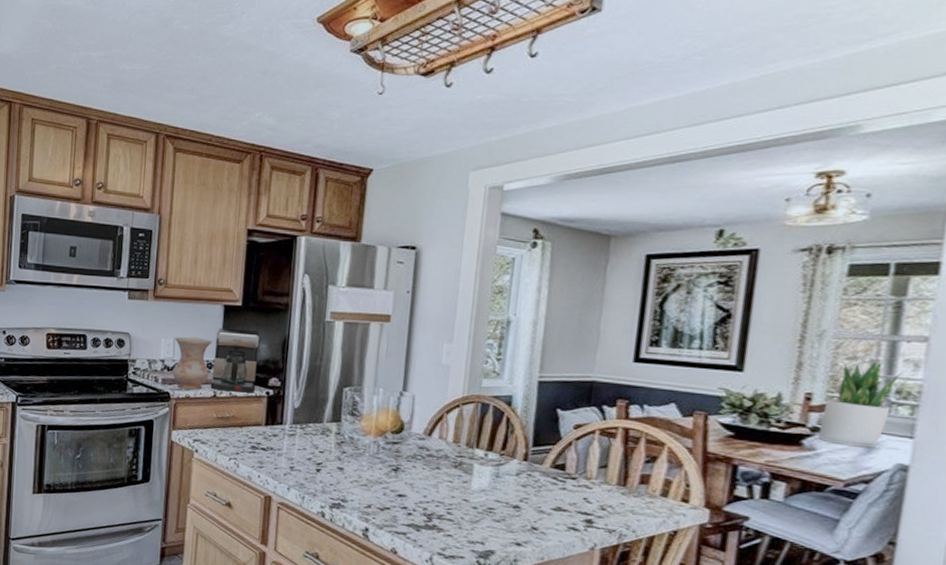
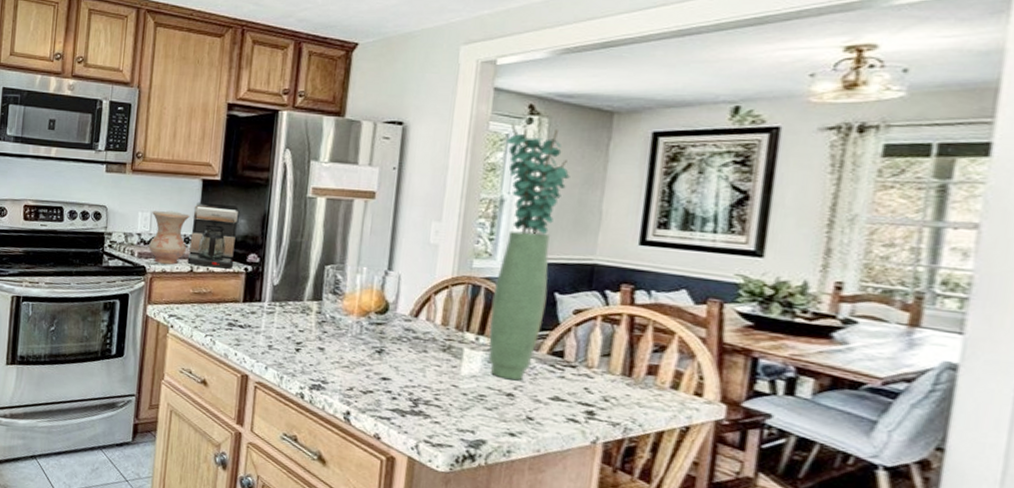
vase: none [496,248,571,494] -> present [488,124,570,381]
planter: present [819,361,903,448] -> none [852,249,950,344]

